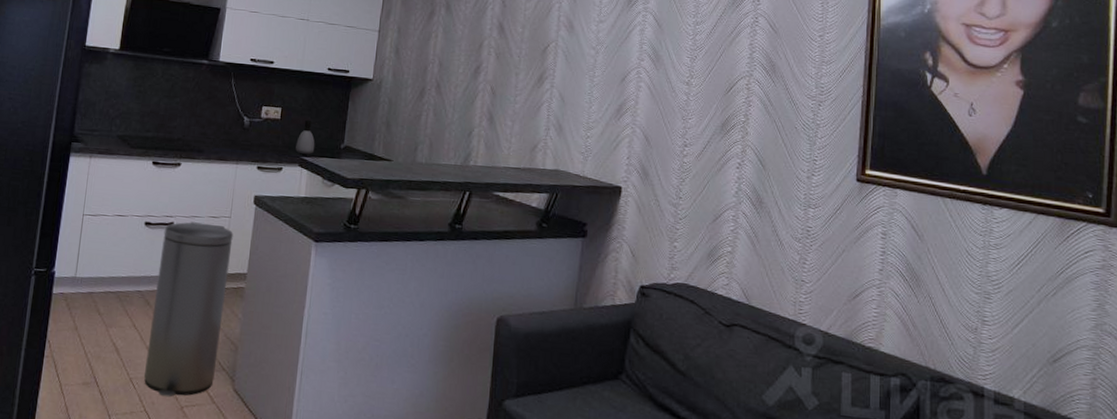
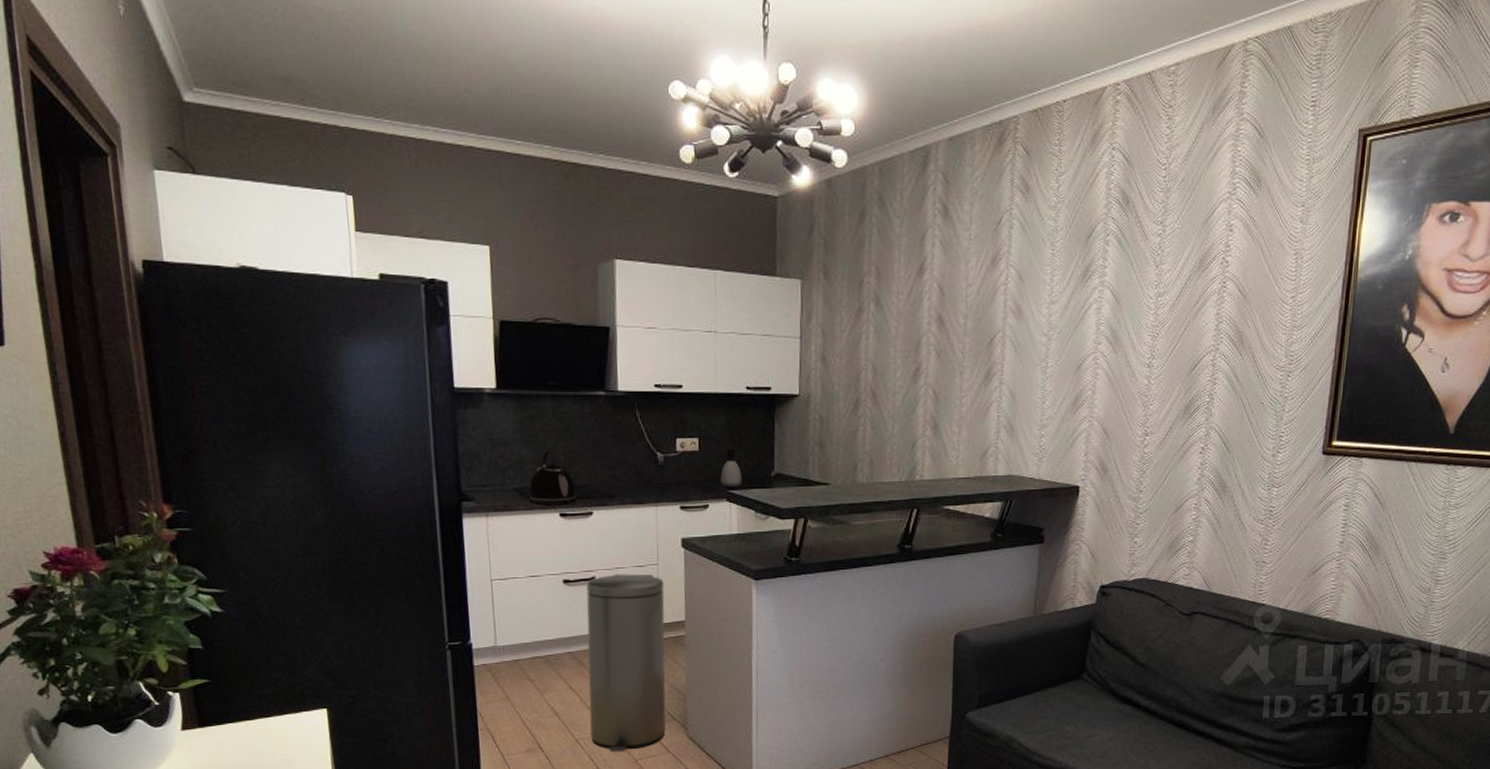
kettle: none [129,104,170,155] -> present [528,448,576,506]

